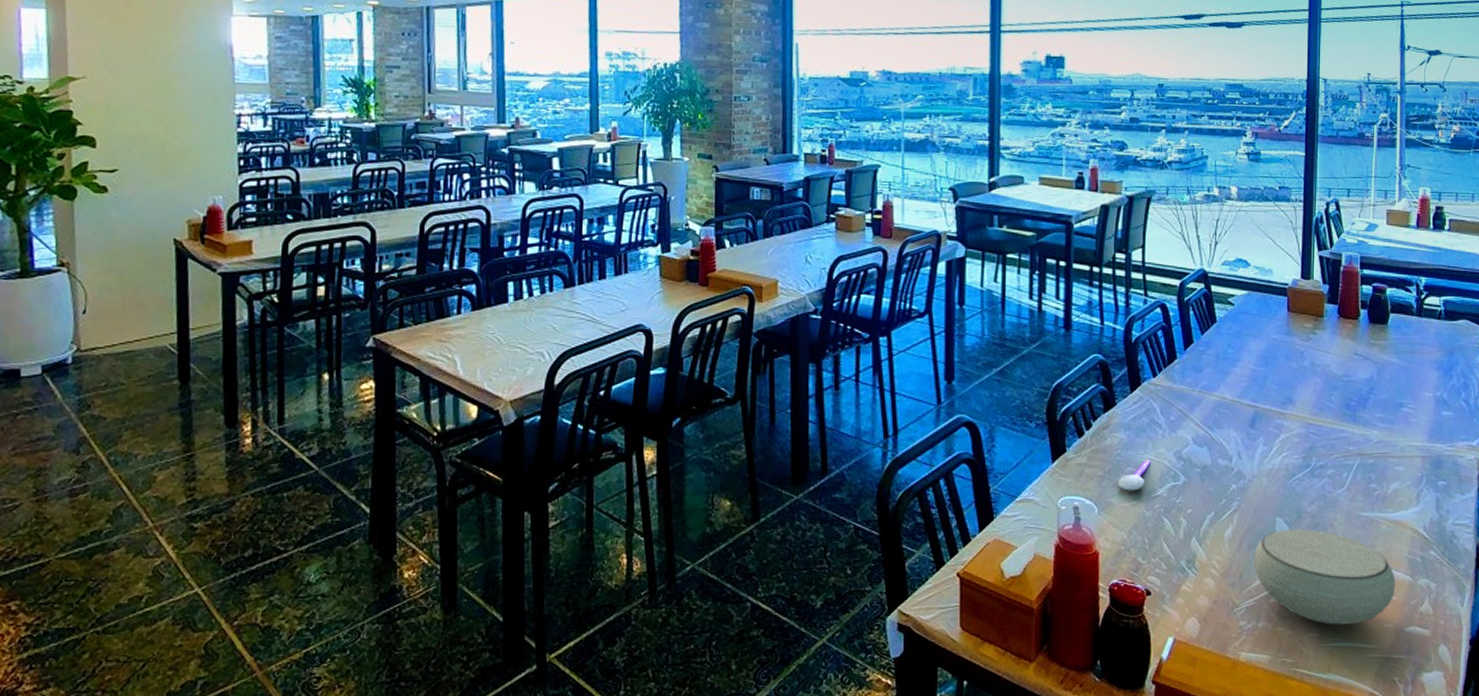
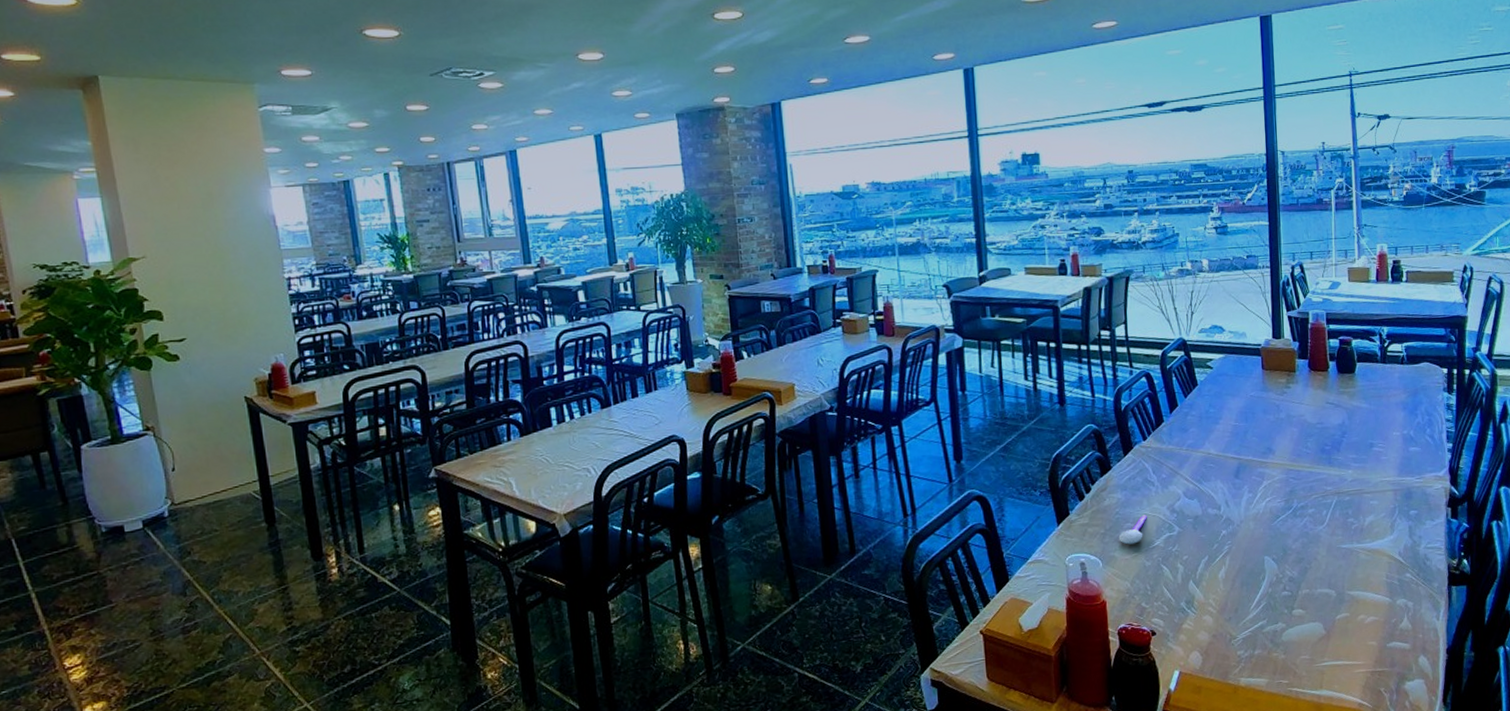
bowl: present [1254,529,1396,625] -> none [1246,564,1377,647]

